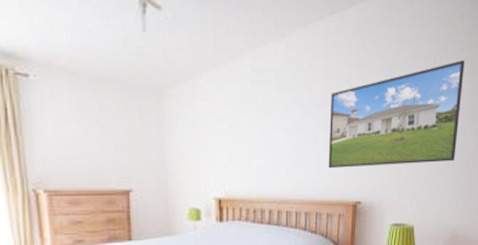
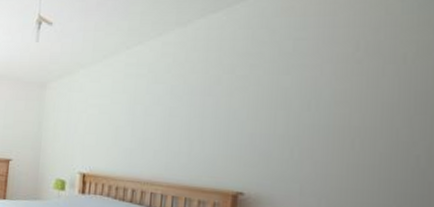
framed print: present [328,59,465,169] -> none [202,41,408,159]

